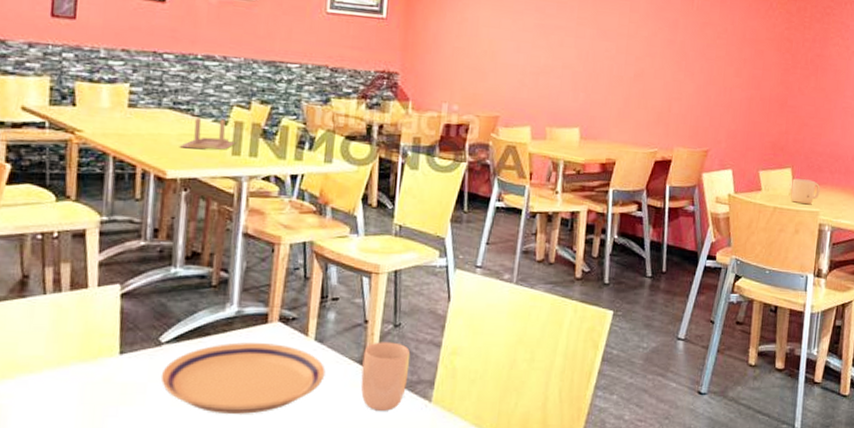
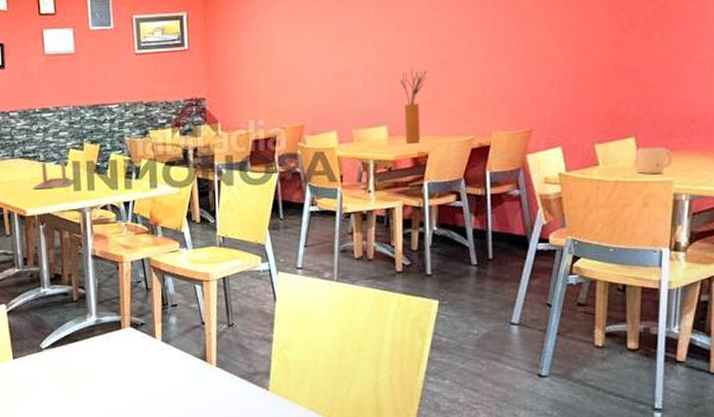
plate: present [160,342,325,414] -> none [45,346,174,403]
cup: present [360,342,411,411] -> none [204,340,246,399]
vase: none [595,75,622,149] -> present [400,69,428,143]

